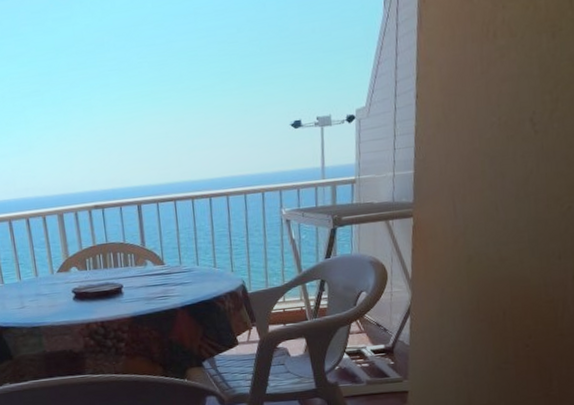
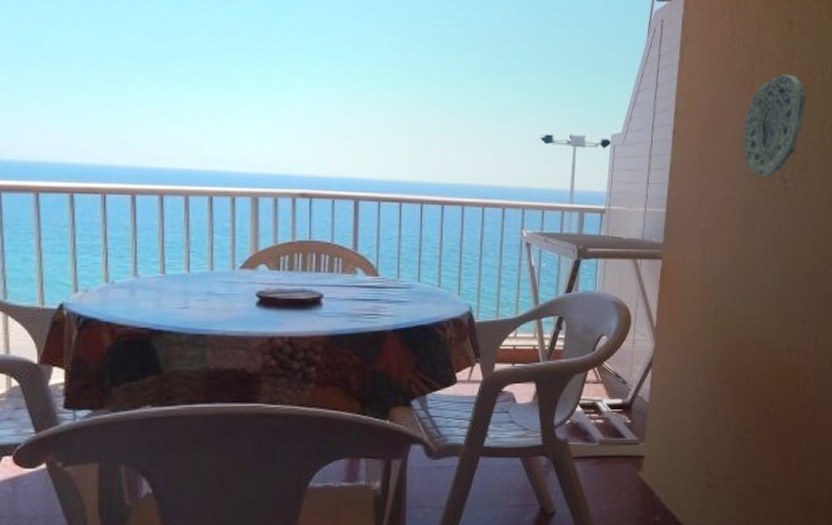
decorative plate: none [487,15,554,125] -> present [742,74,806,177]

